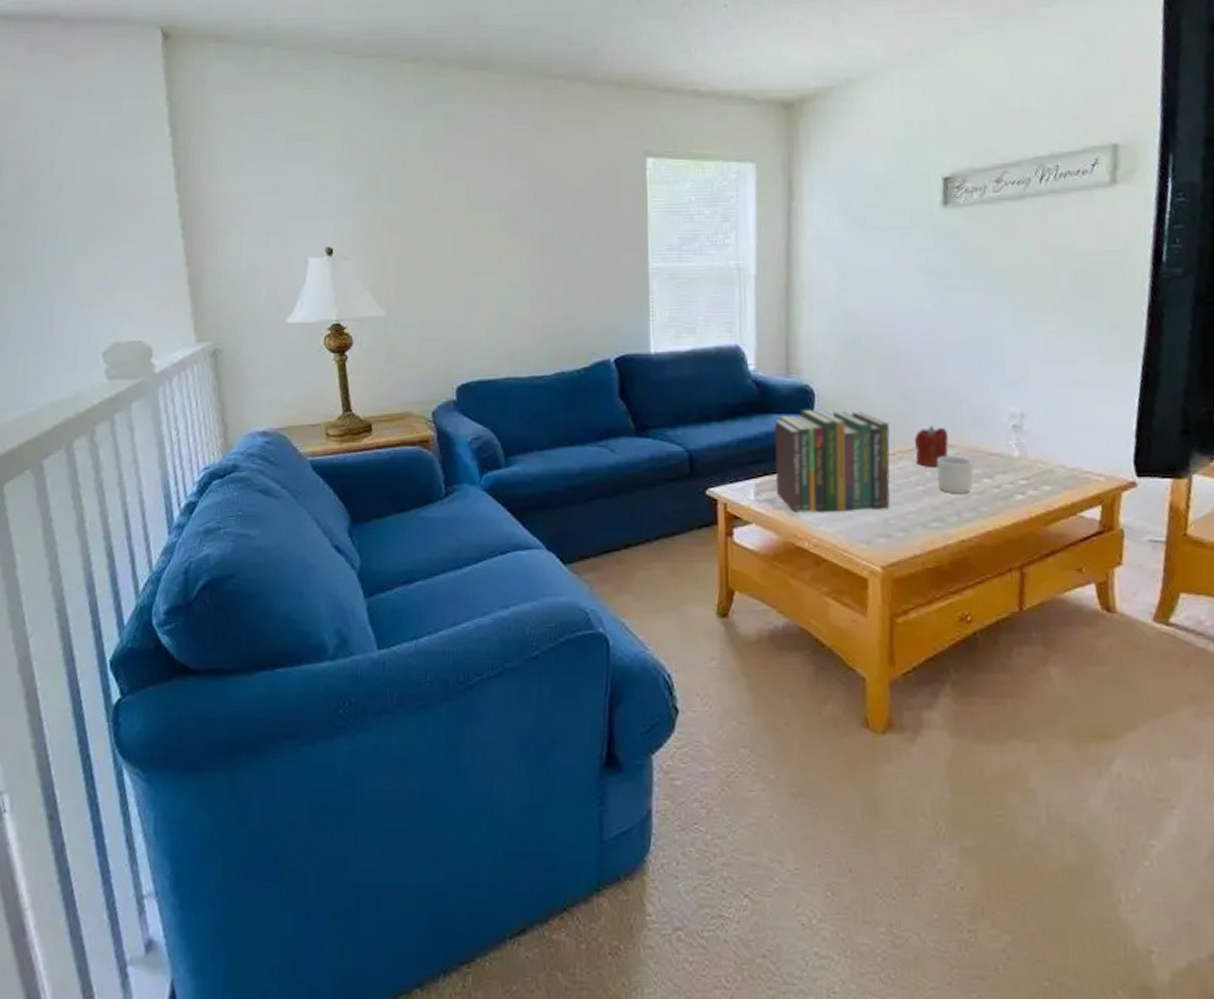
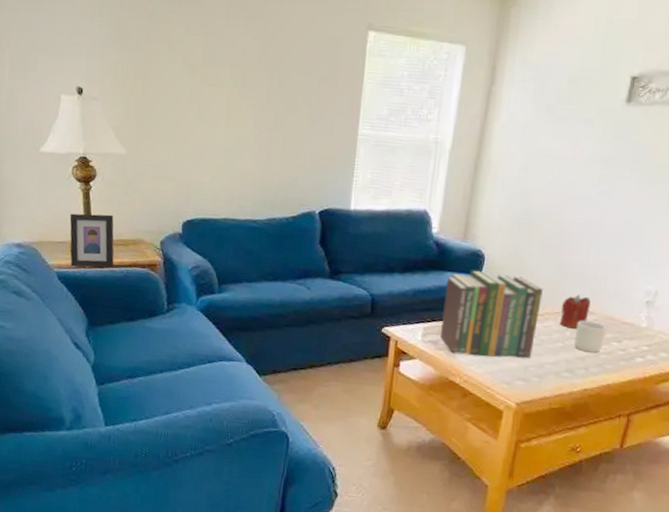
picture frame: none [323,387,378,453] -> present [69,213,114,268]

